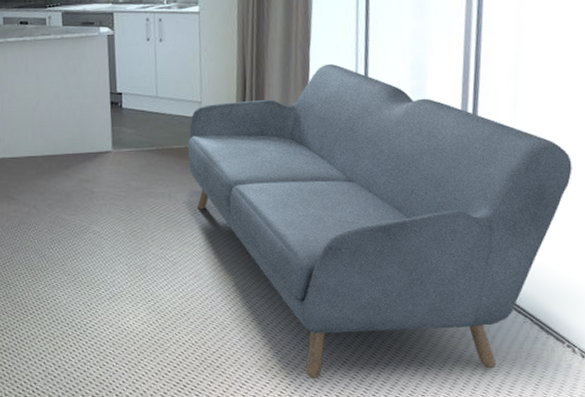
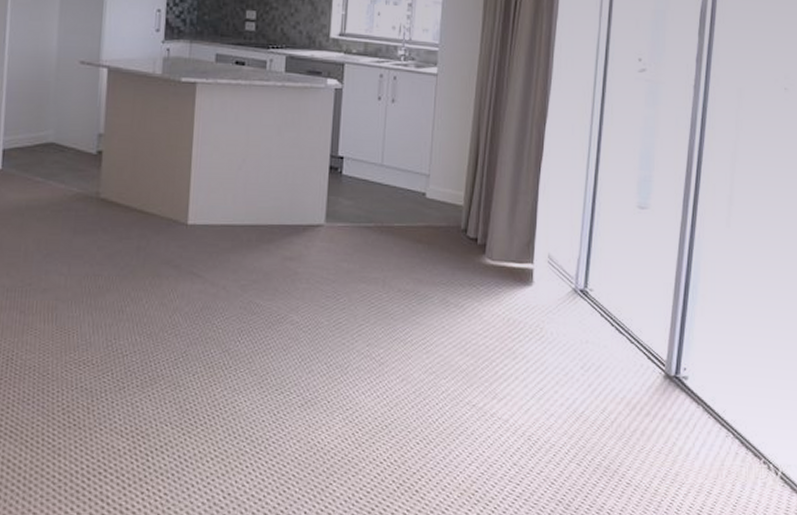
sofa: present [188,63,572,378] -> none [409,145,776,504]

